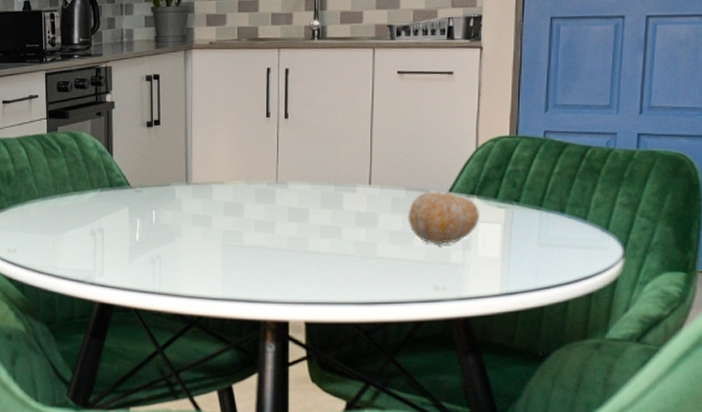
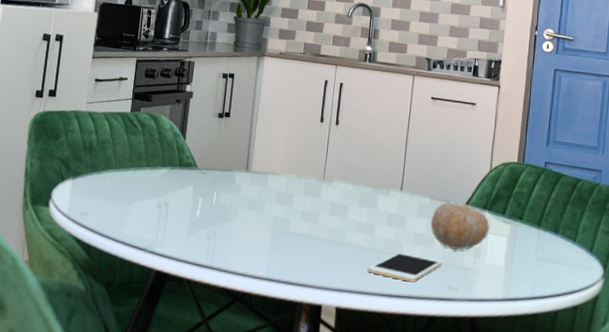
cell phone: none [337,255,426,286] -> present [367,252,443,283]

